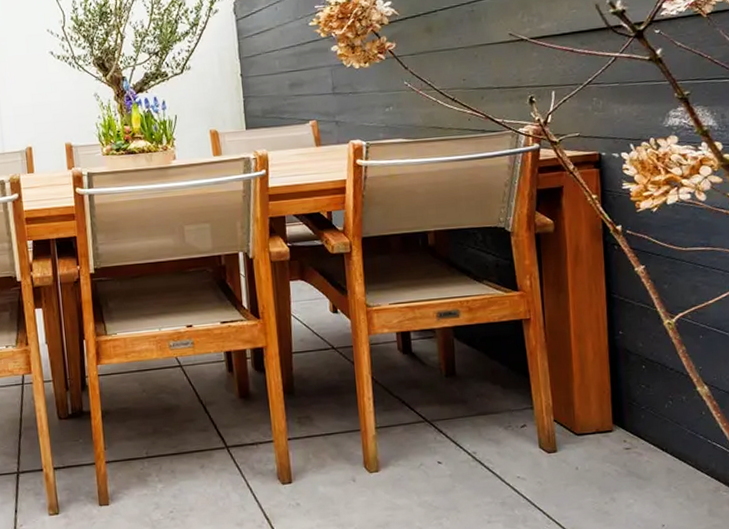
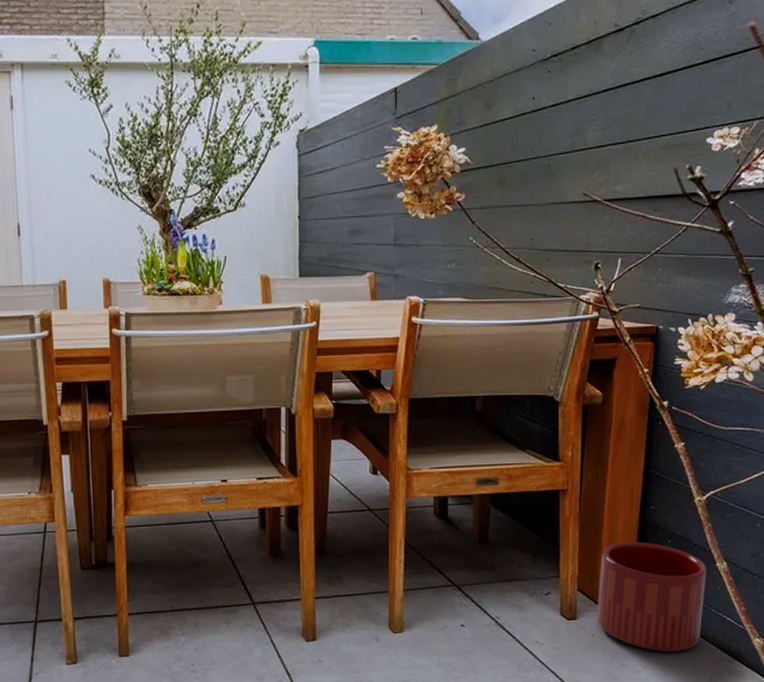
planter: none [574,368,691,484] -> present [597,542,707,652]

